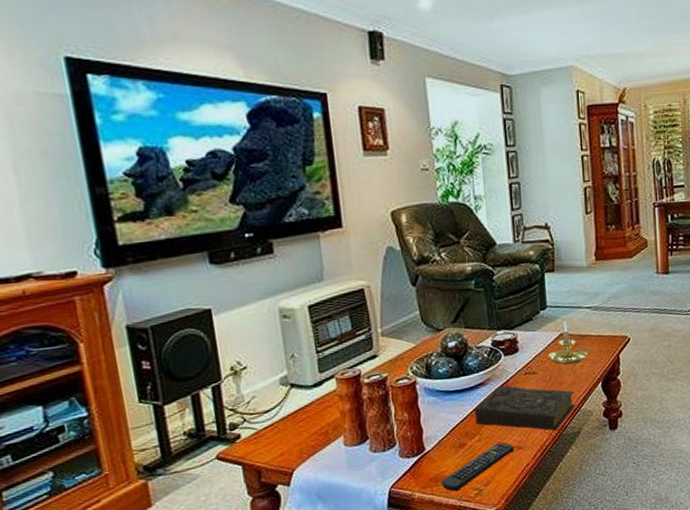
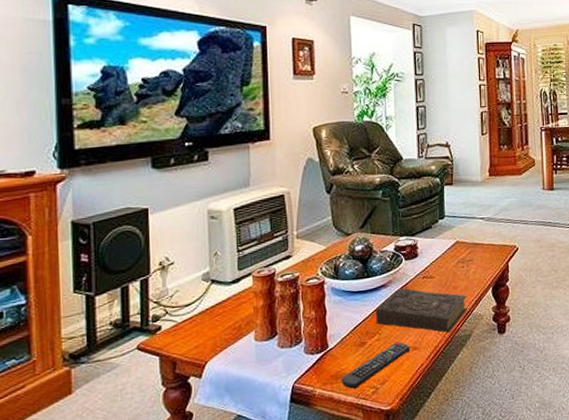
candle holder: present [548,321,592,365] -> none [445,230,484,270]

